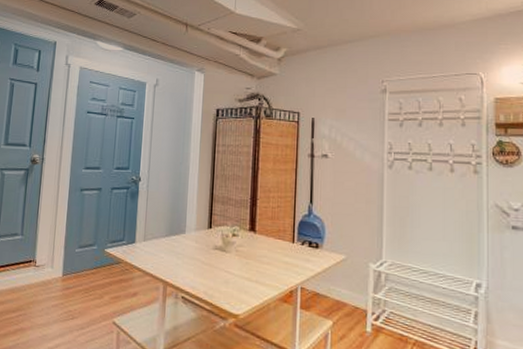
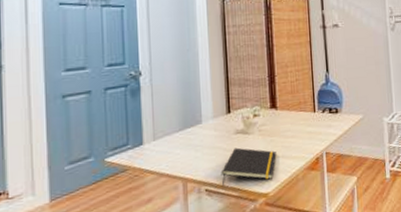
notepad: none [196,263,250,302] -> present [220,147,277,187]

